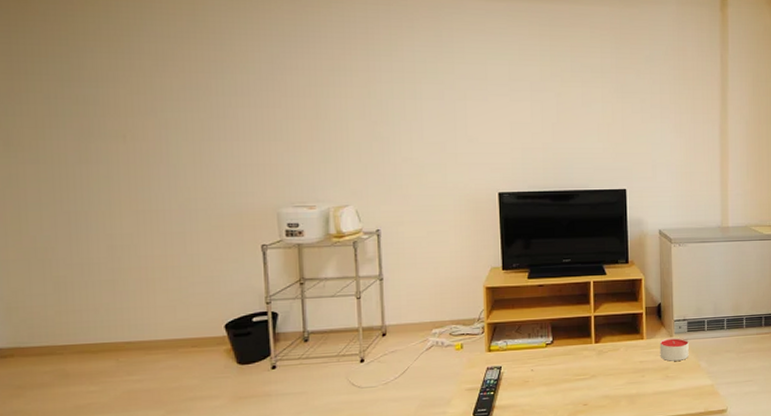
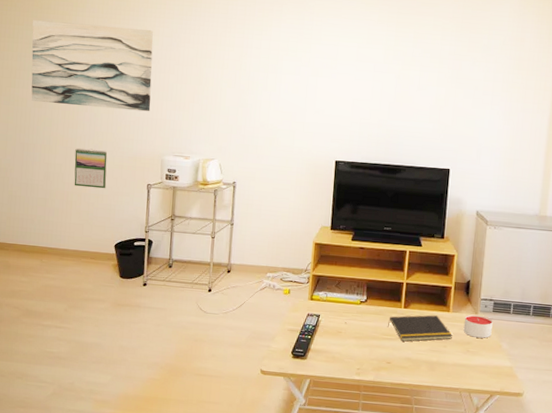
wall art: none [62,49,254,157] -> present [31,20,154,112]
calendar: none [150,209,203,259] -> present [74,148,108,189]
notepad: none [579,345,649,379] -> present [387,315,452,342]

